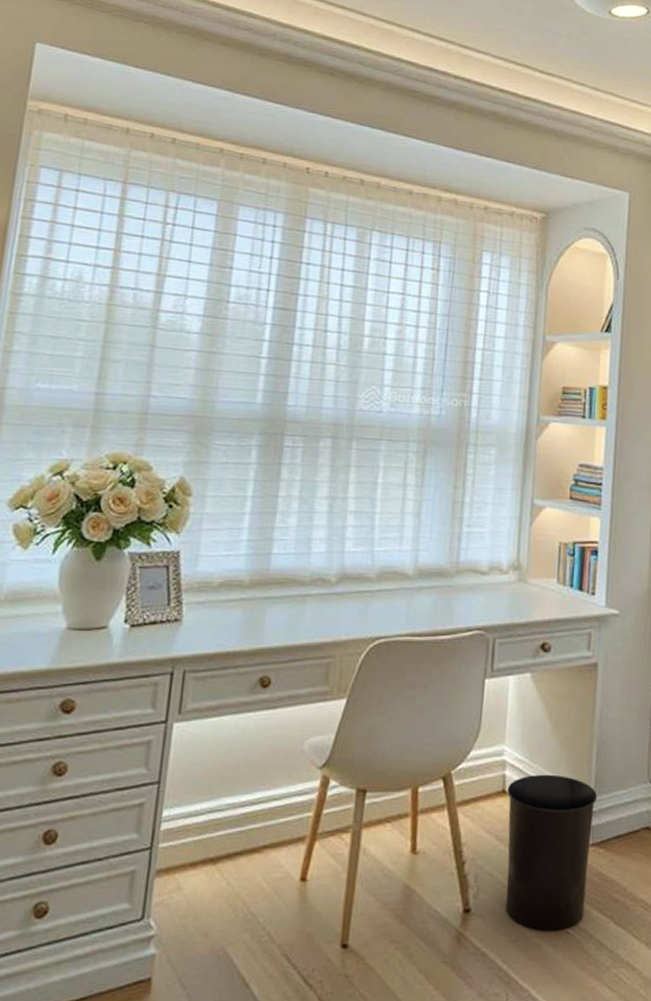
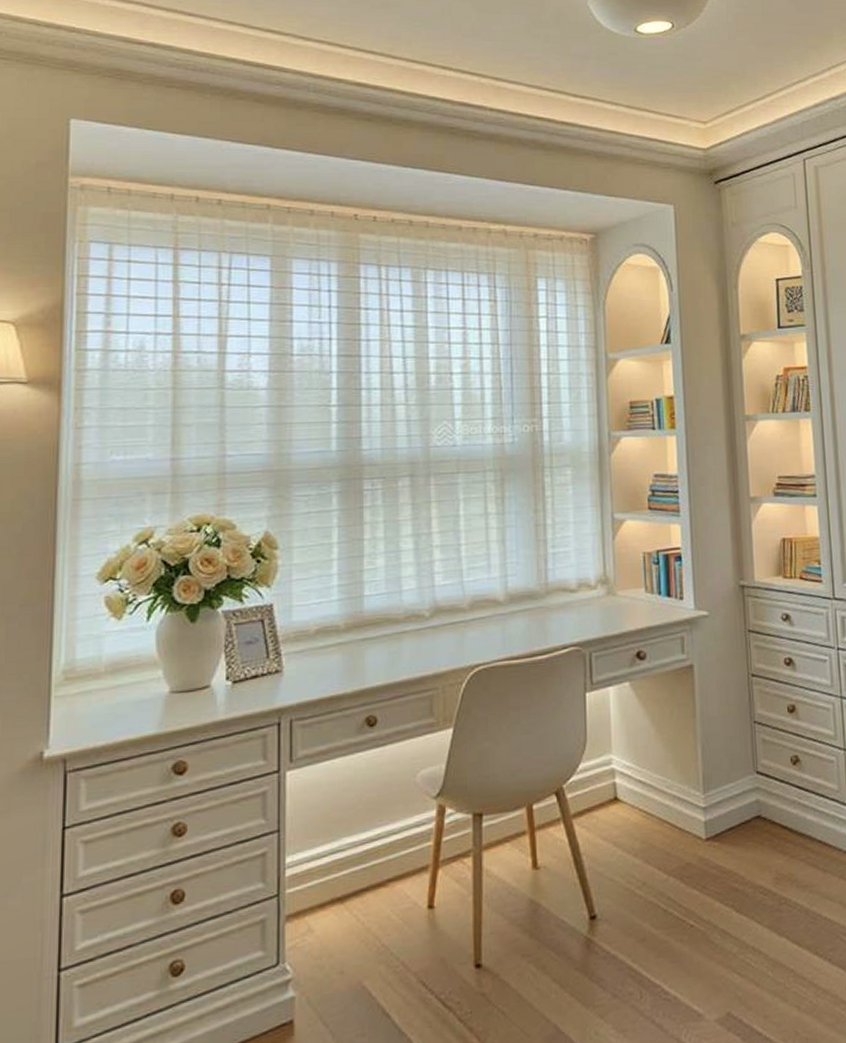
waste bin: present [506,774,598,932] -> none [619,776,707,928]

